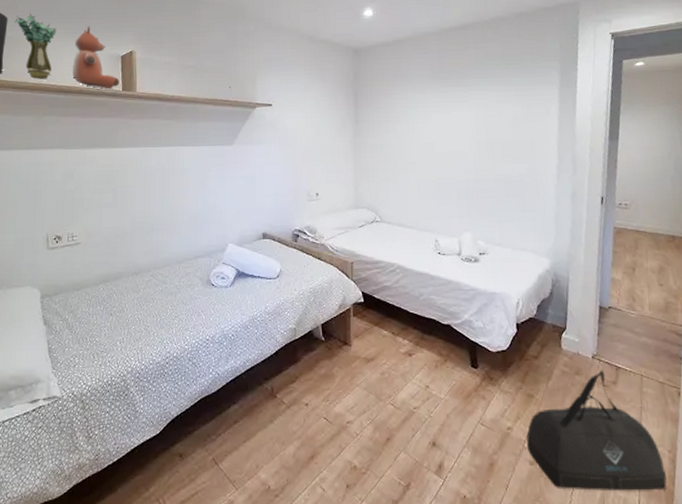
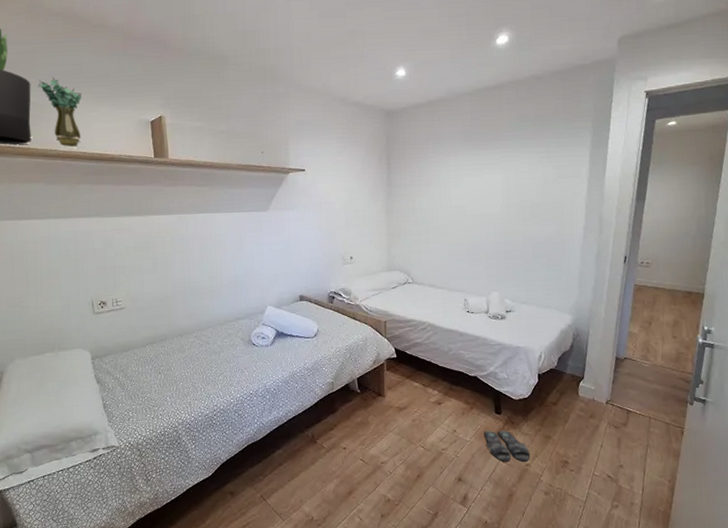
teddy bear: present [73,26,120,90] -> none [102,90,151,156]
slippers: none [459,386,512,425] -> present [484,430,531,462]
duffel bag: present [526,370,667,491] -> none [543,413,665,515]

